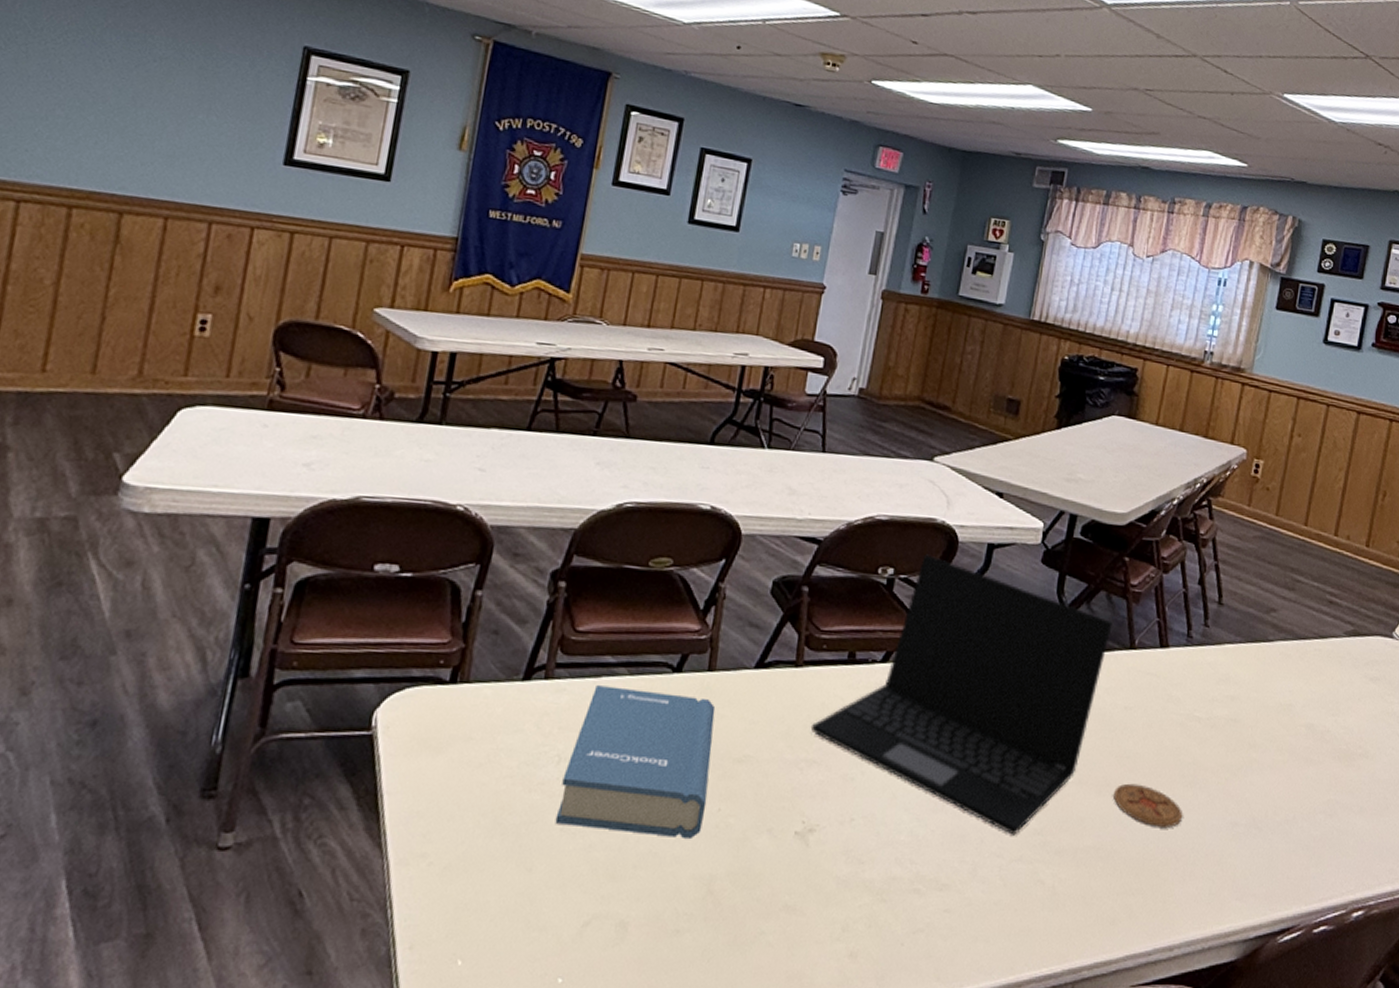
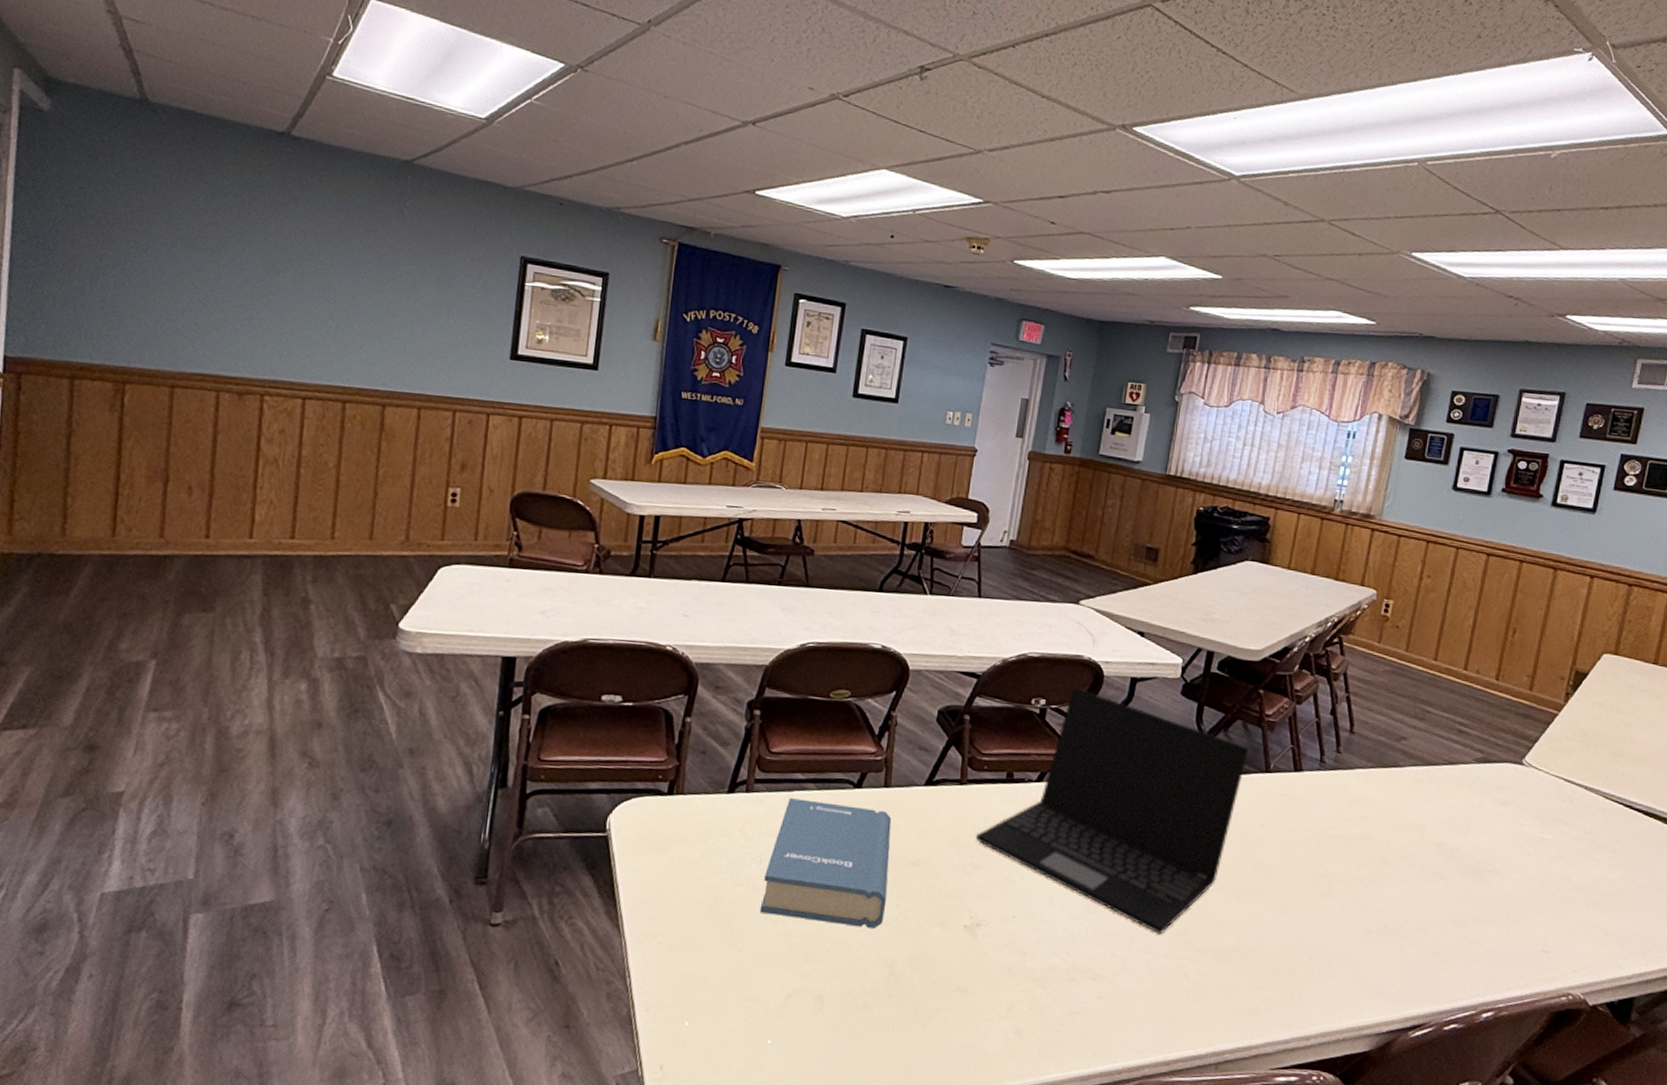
coaster: present [1114,783,1183,827] -> none [1252,891,1318,932]

